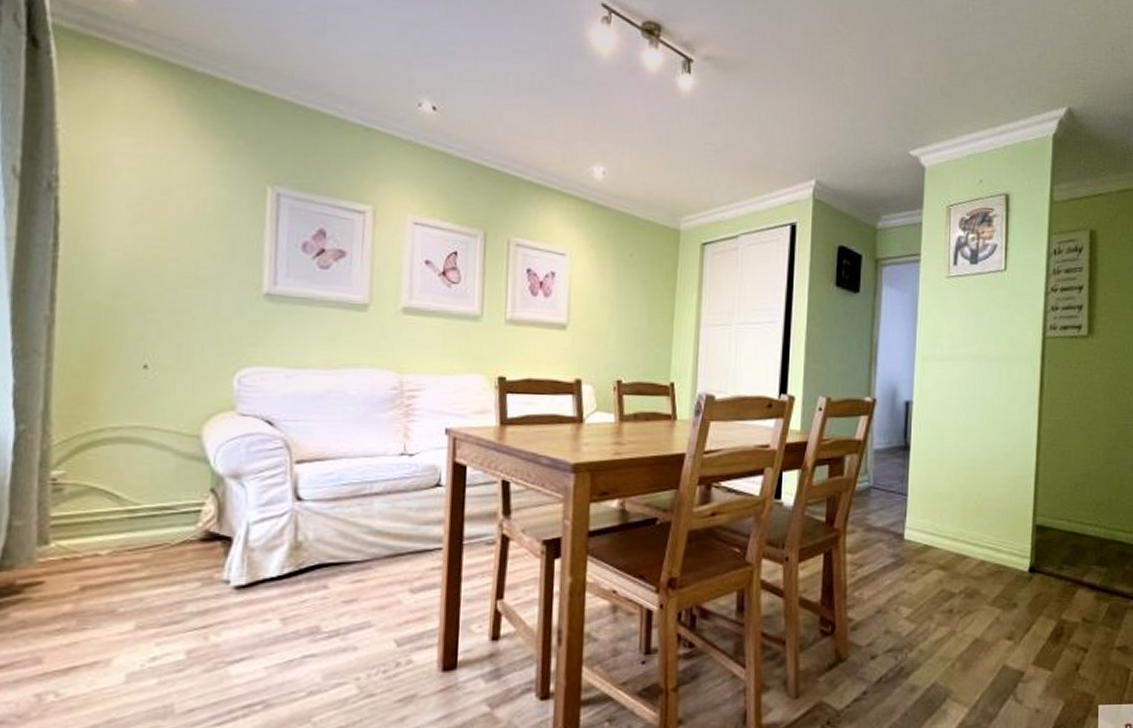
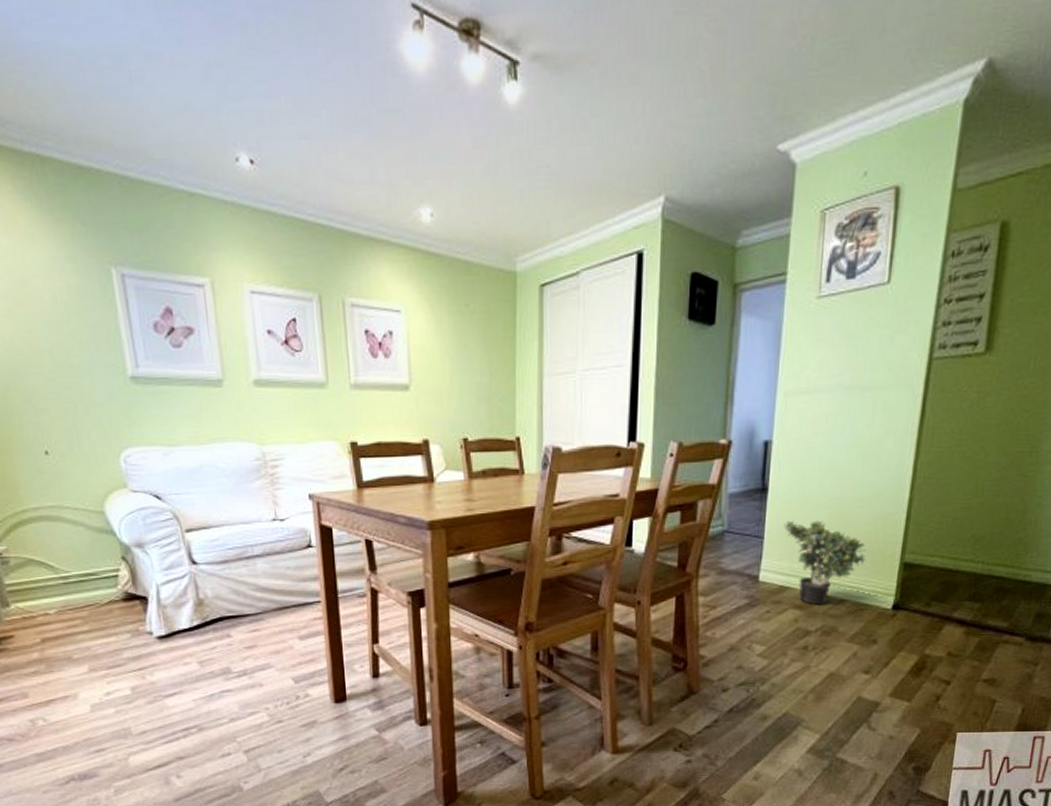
potted plant: none [925,479,1002,566] -> present [783,520,867,606]

